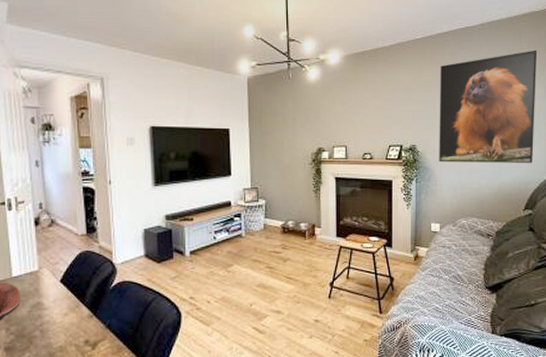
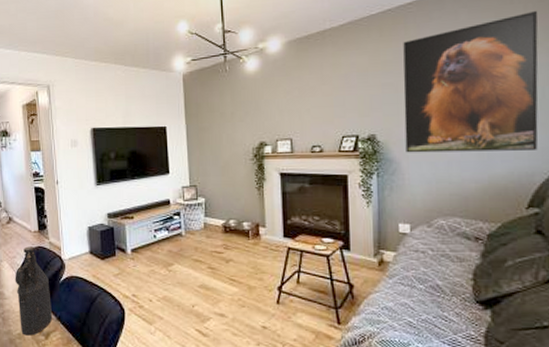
bottle: none [56,251,100,348] -> present [14,246,52,336]

